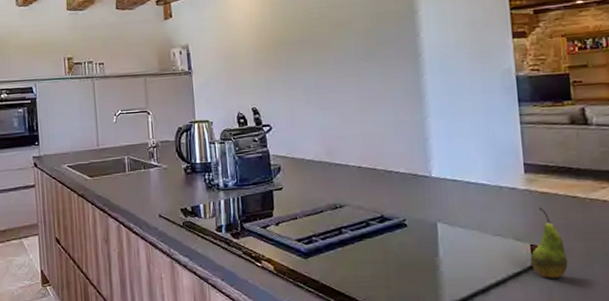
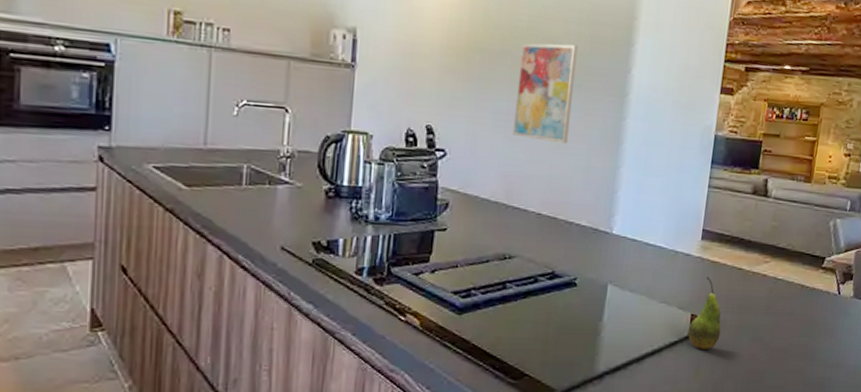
wall art: none [318,23,373,106] -> present [513,43,578,144]

